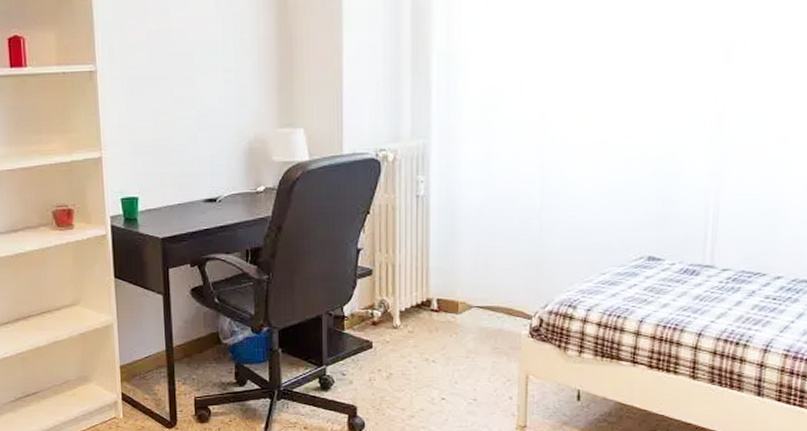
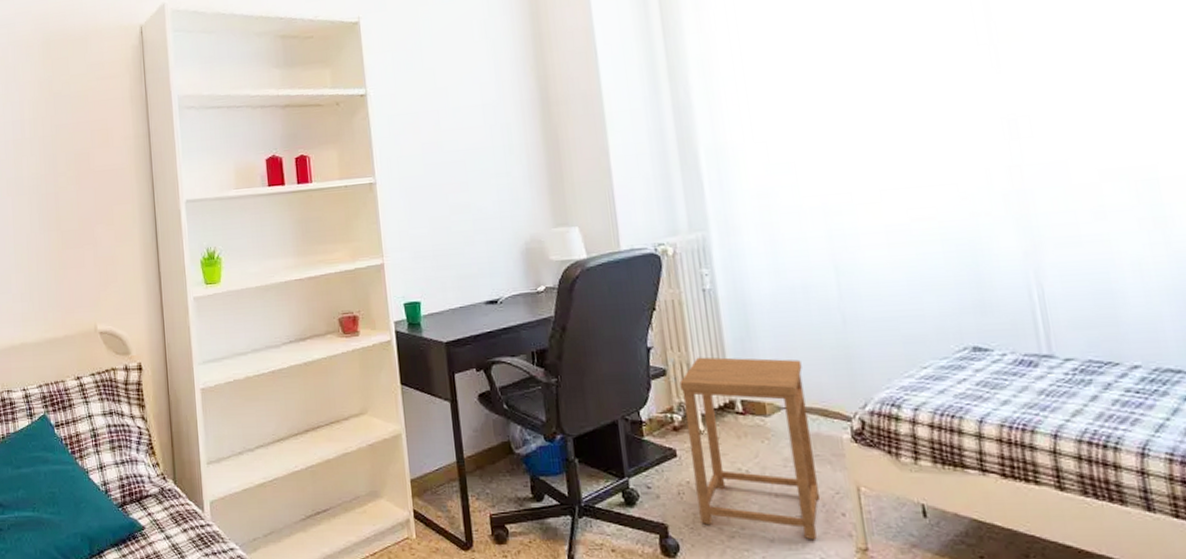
side table: none [383,259,496,419] -> present [679,357,820,540]

